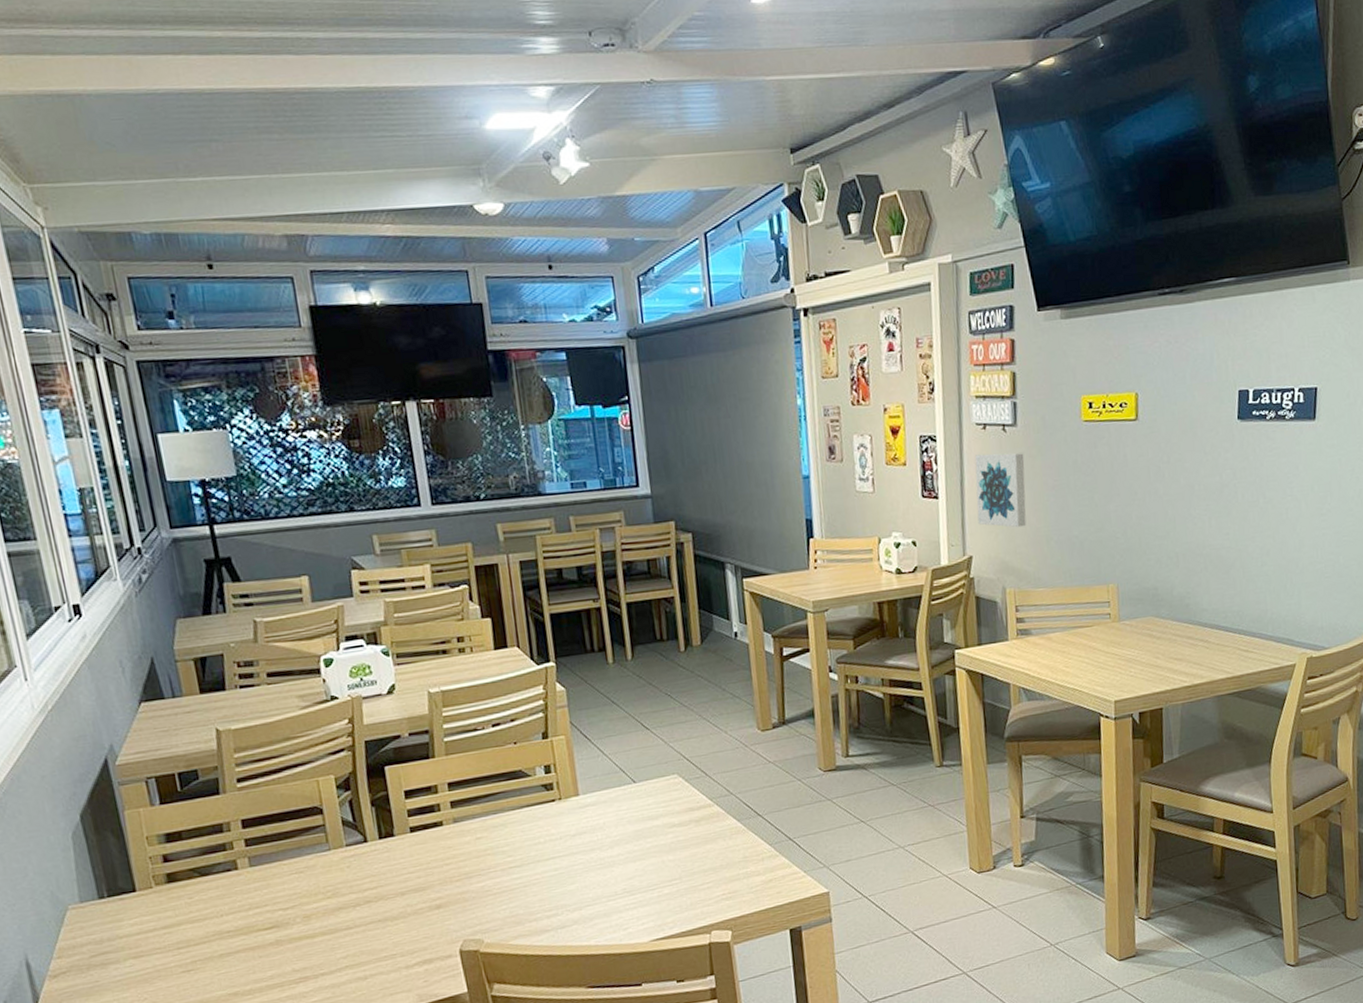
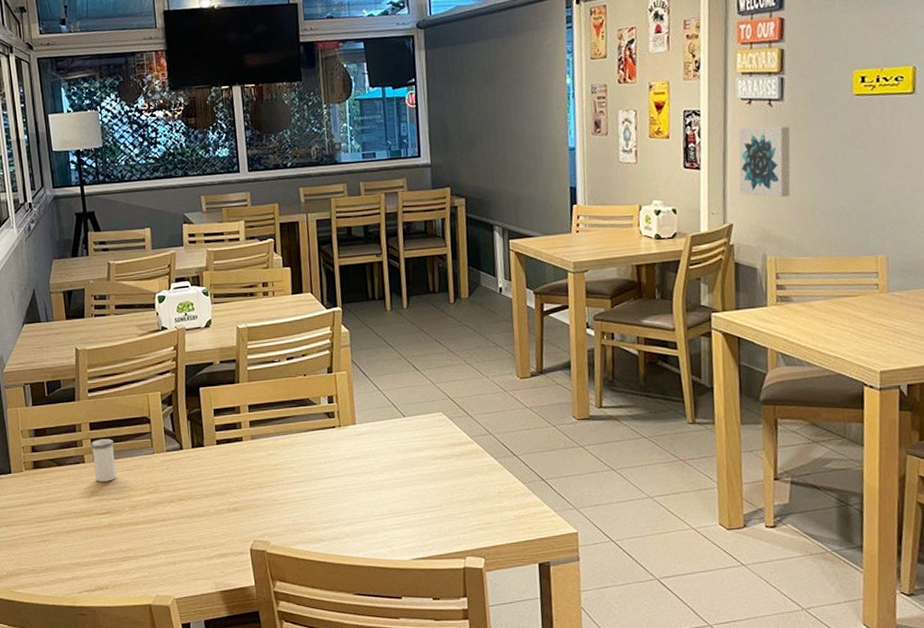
salt shaker: none [244,836,283,891] -> present [90,438,117,482]

